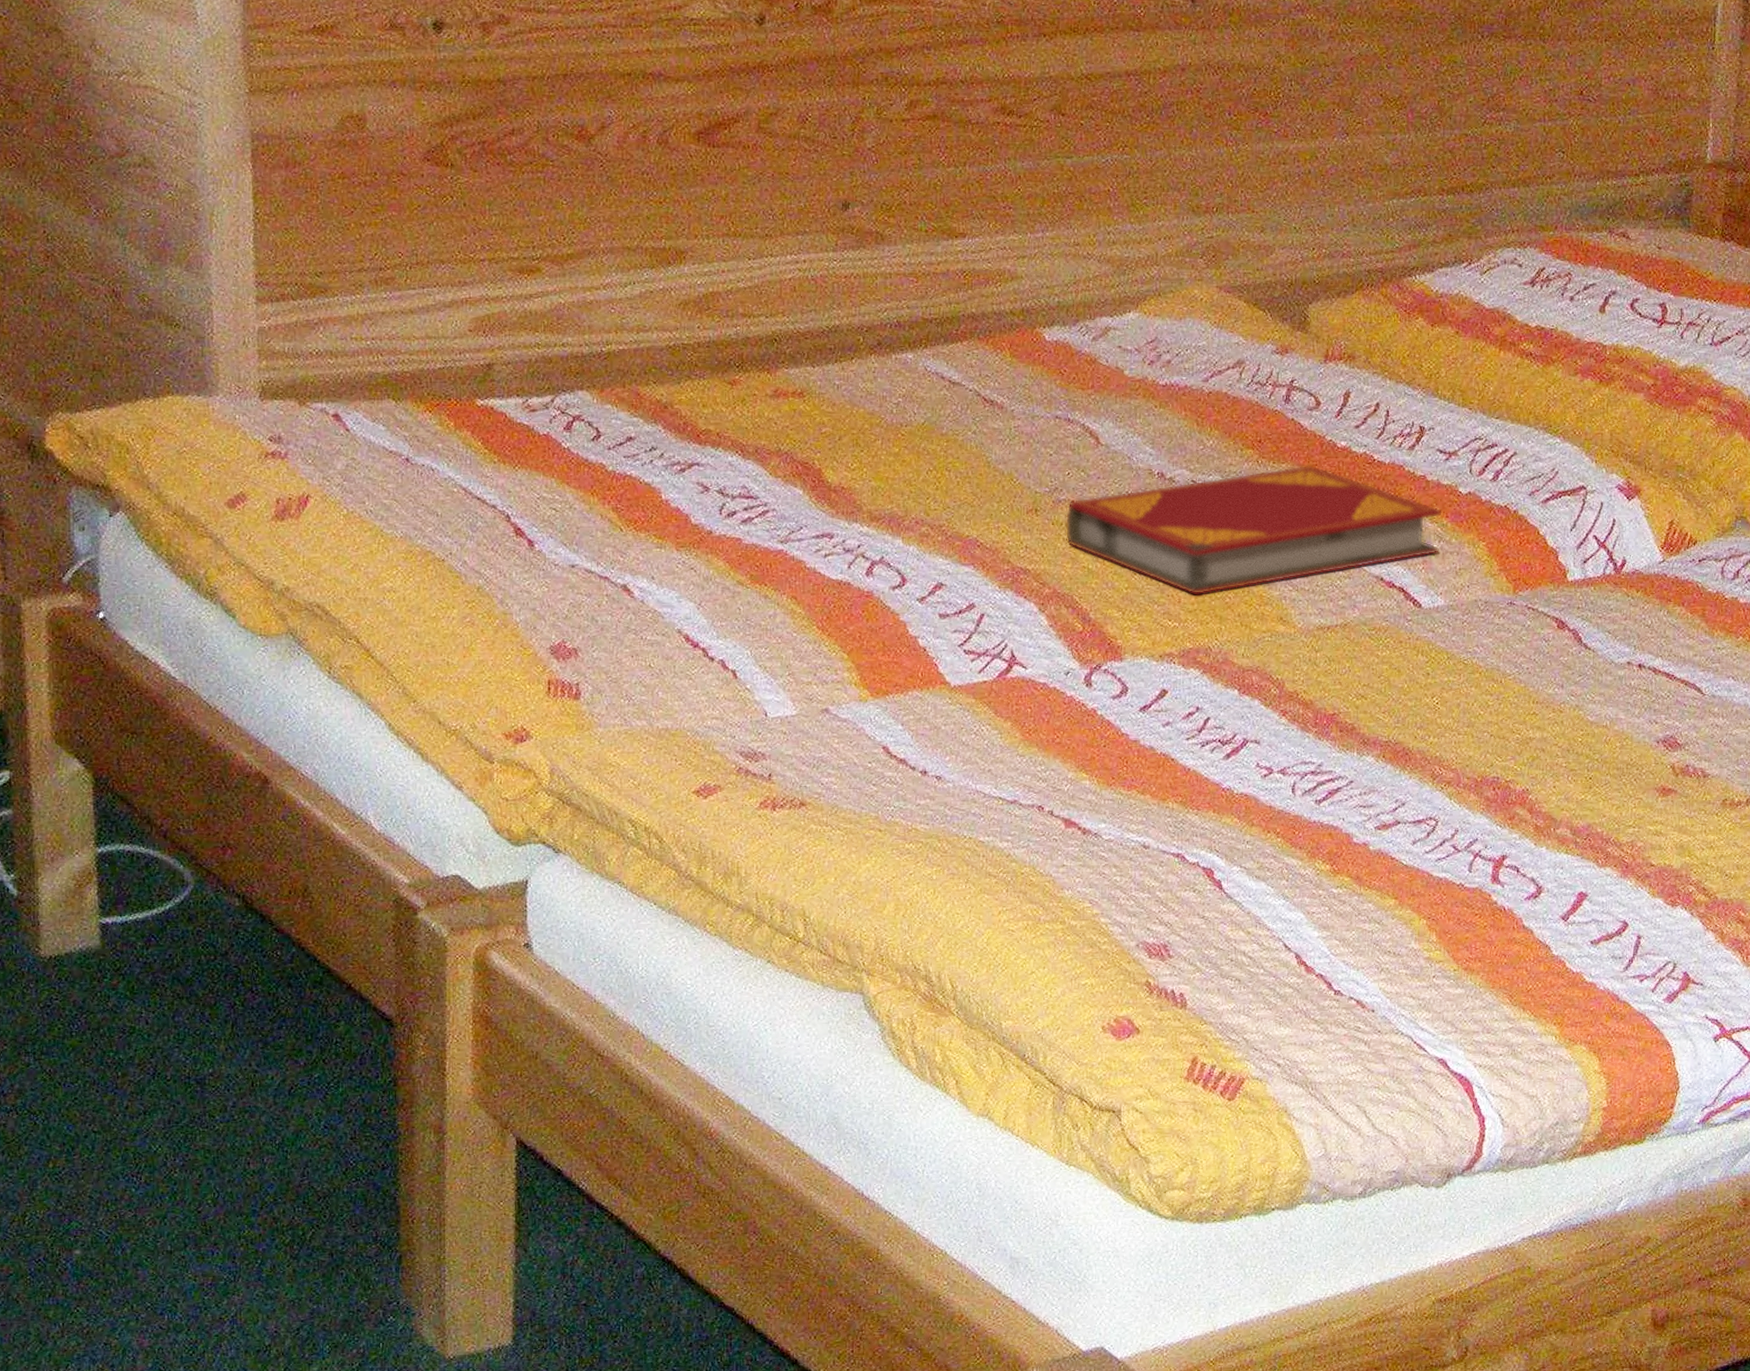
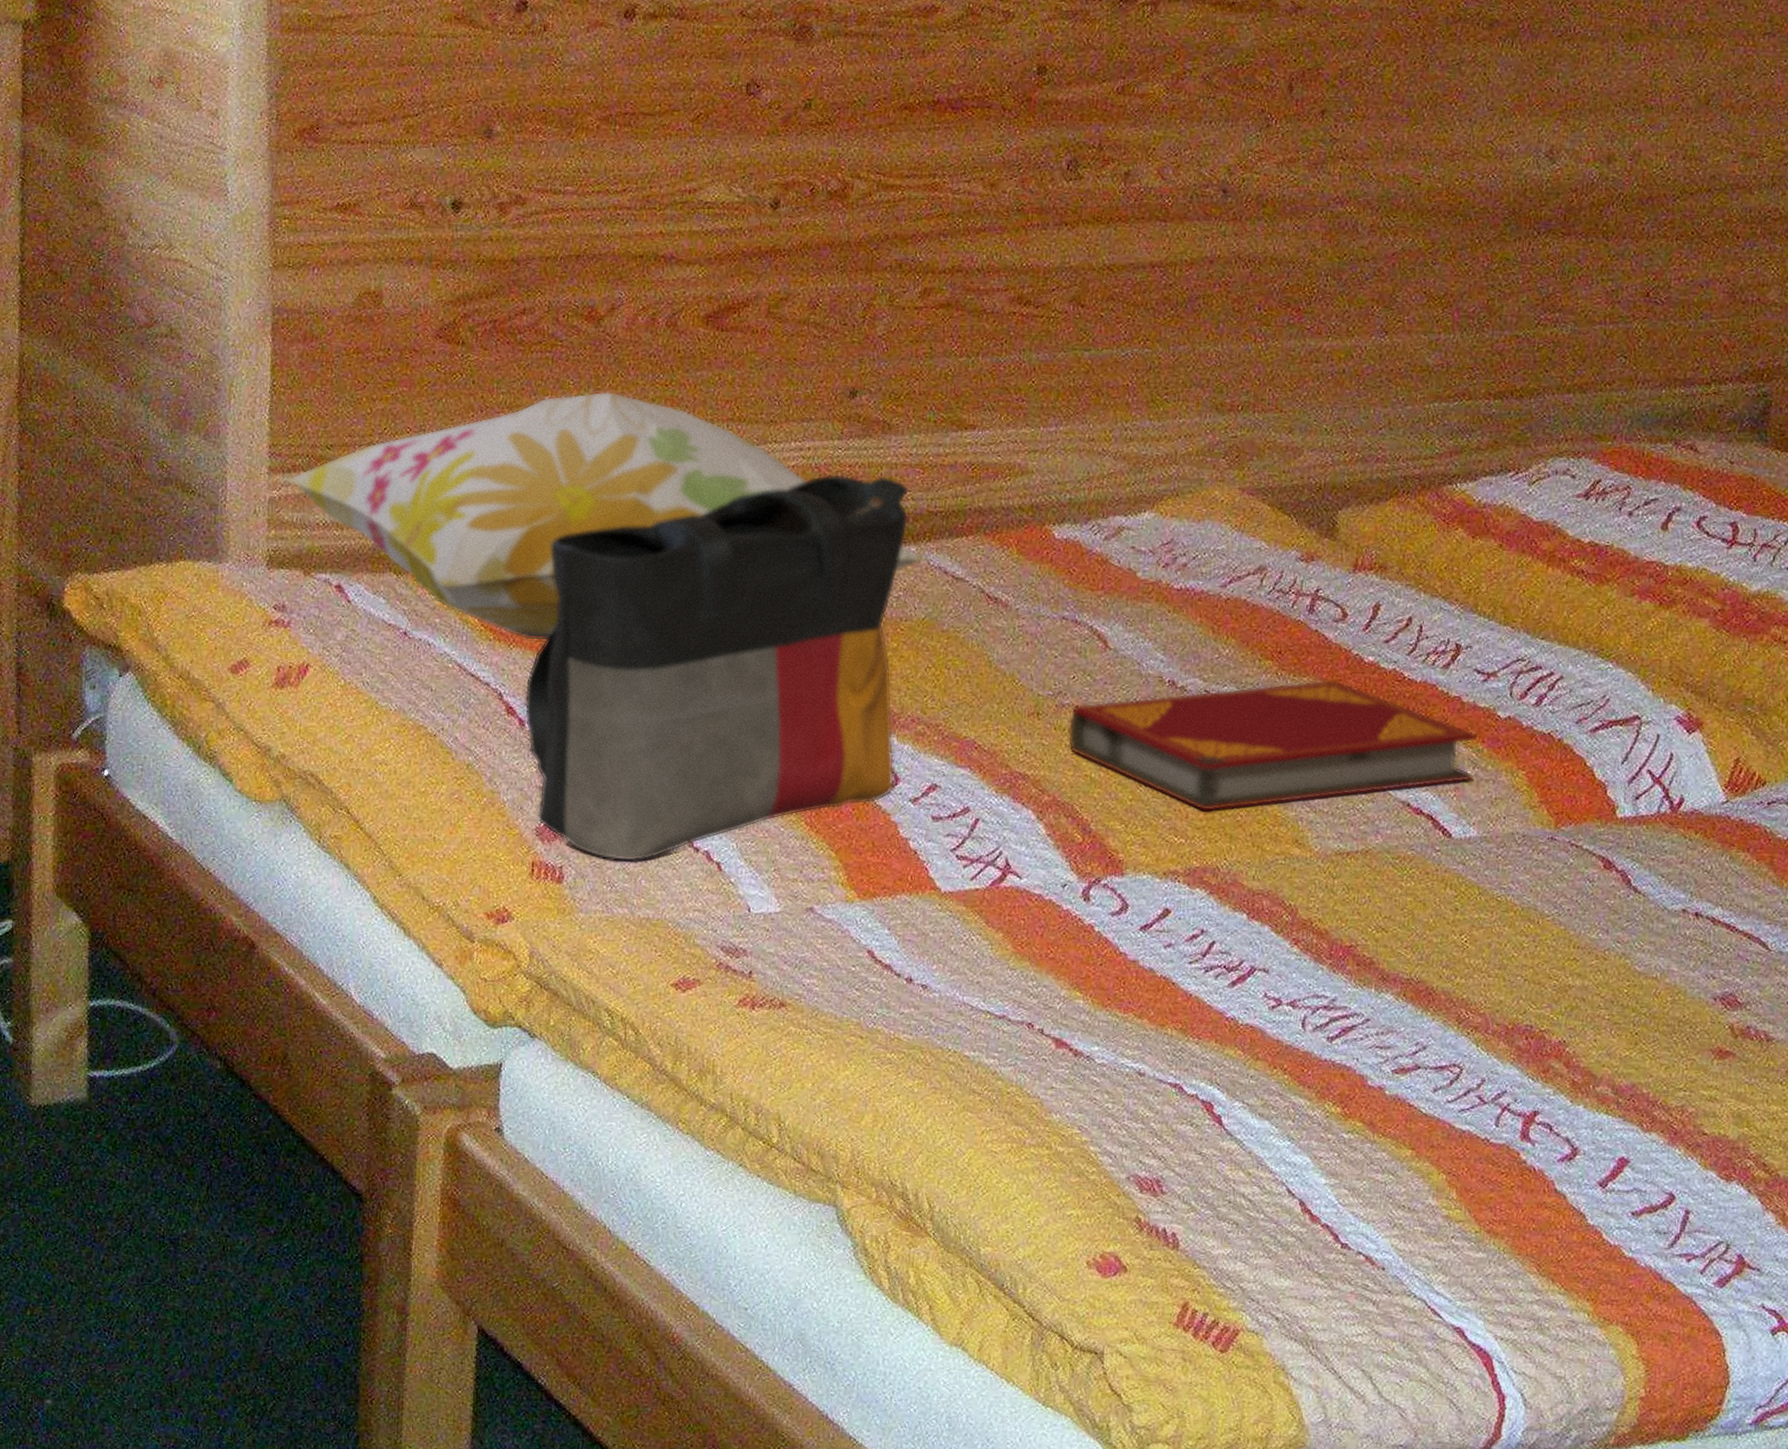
decorative pillow: none [273,209,927,462] -> present [284,390,930,642]
tote bag: none [533,286,905,675] -> present [524,474,909,862]

